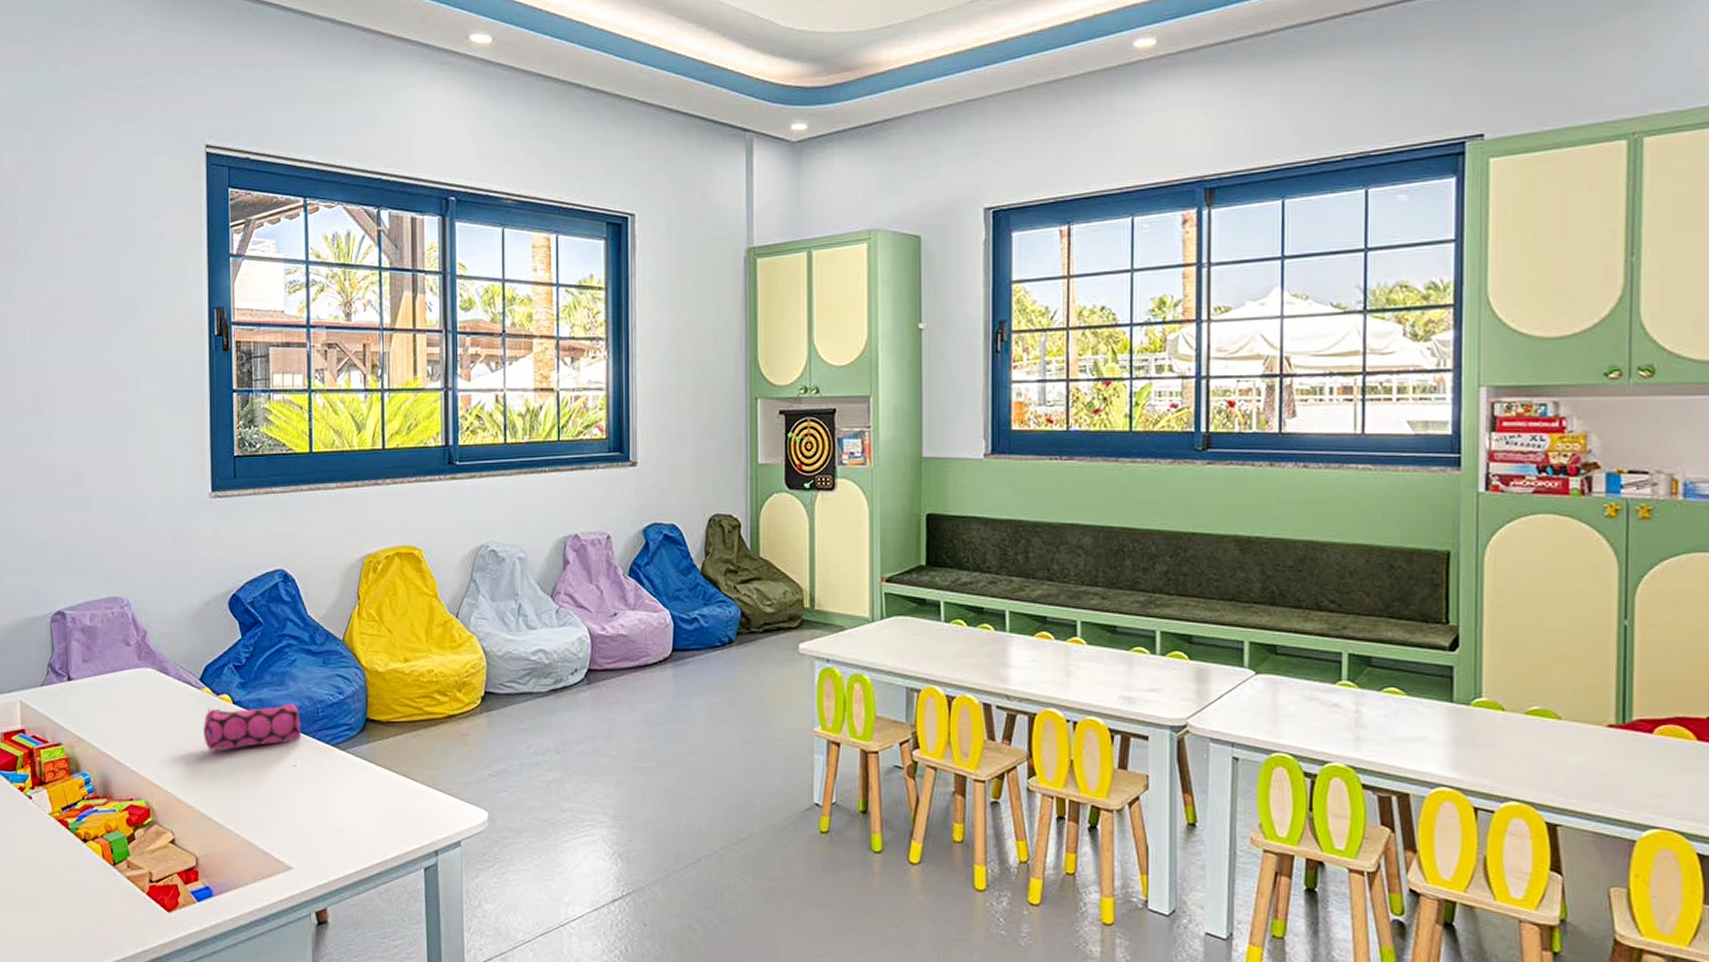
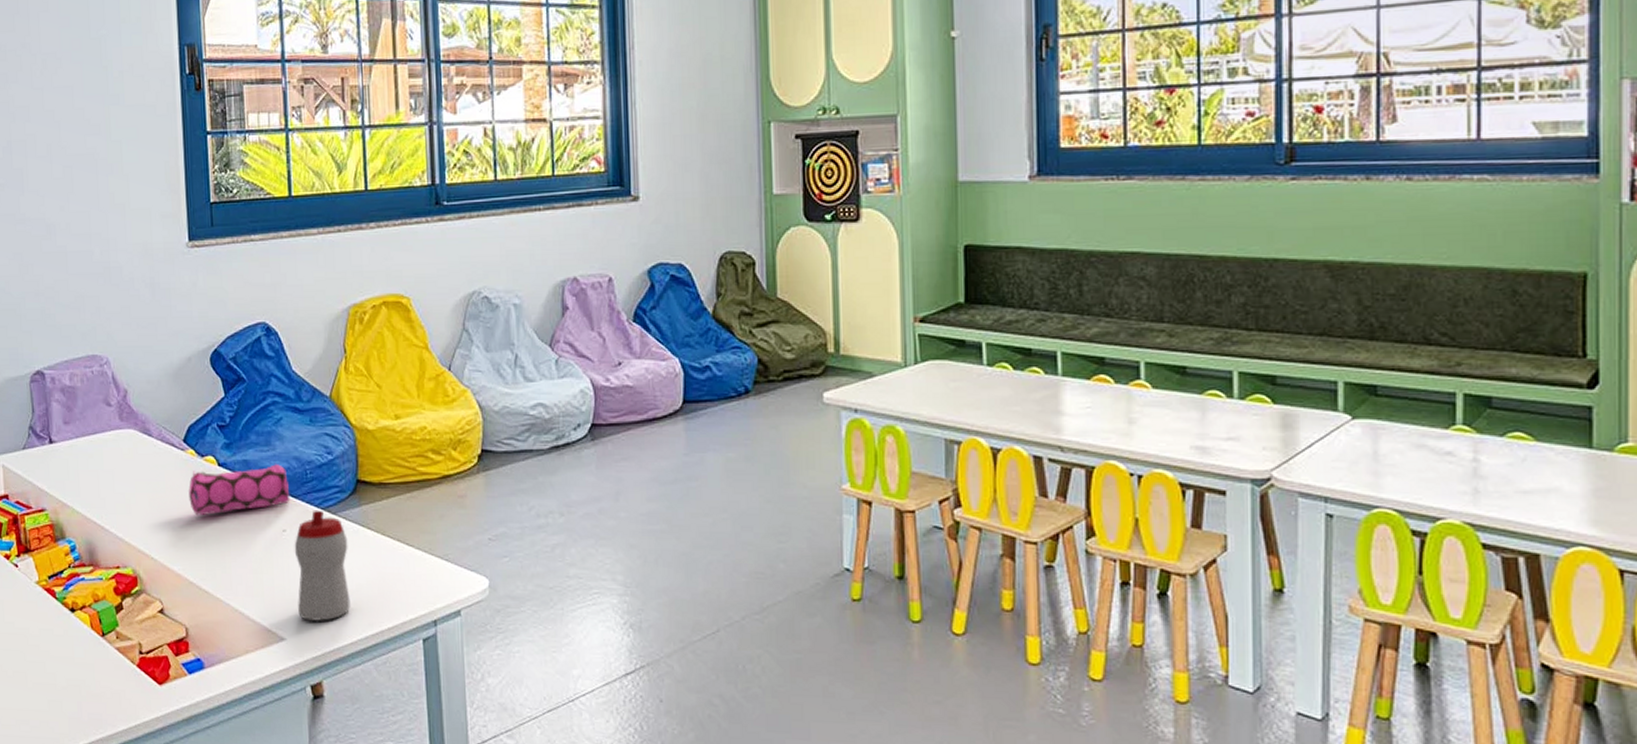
sippy cup: none [304,746,357,852] -> present [294,510,351,622]

